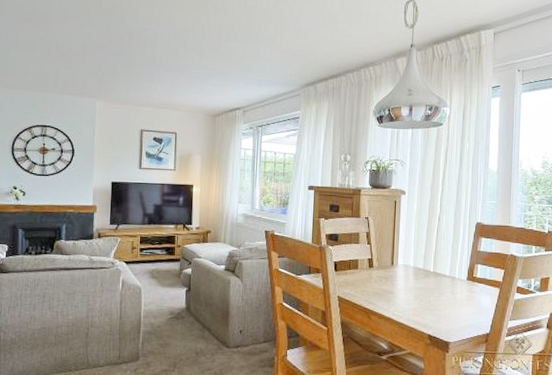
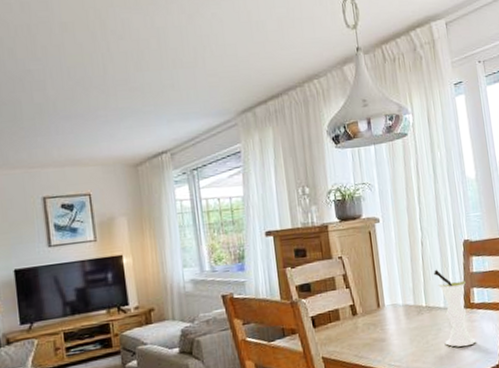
vase: none [445,242,472,313] -> present [434,269,476,347]

